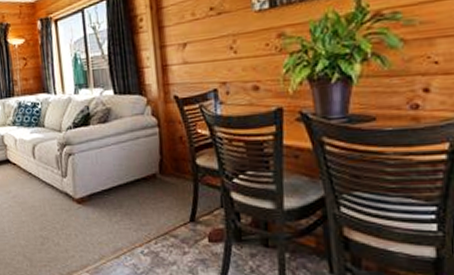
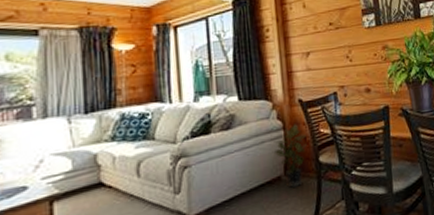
potted plant: none [148,122,183,187] -> present [273,124,307,188]

